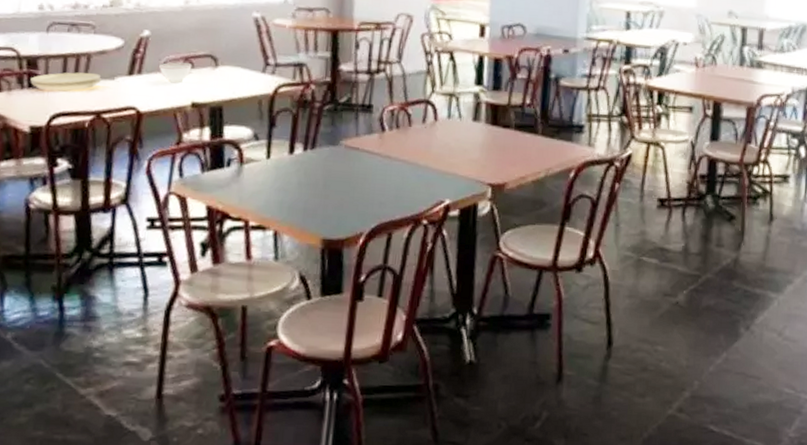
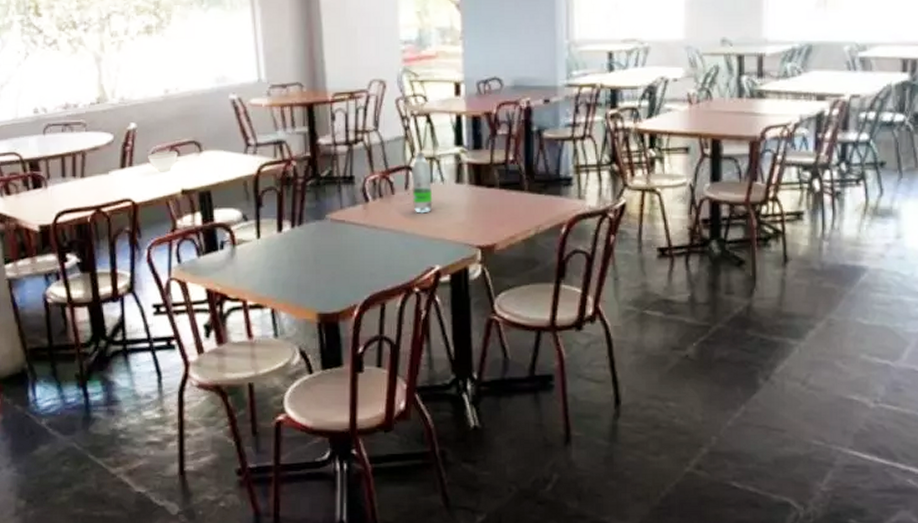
plate: present [30,72,102,92] -> none [34,169,98,191]
bottle: none [428,88,450,148] -> present [412,153,433,213]

